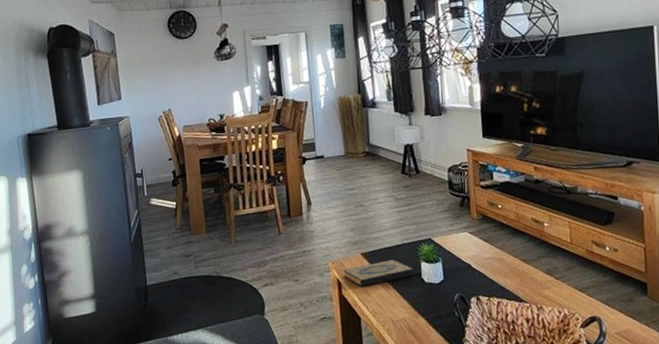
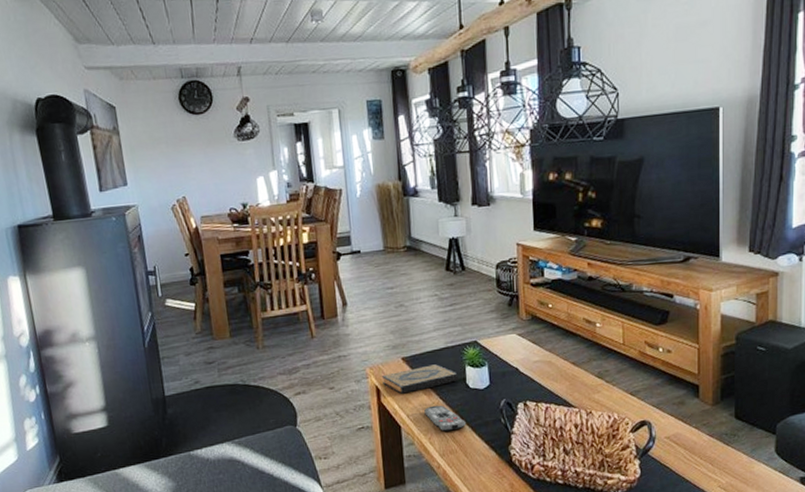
remote control: none [382,298,422,323] -> present [424,405,466,432]

